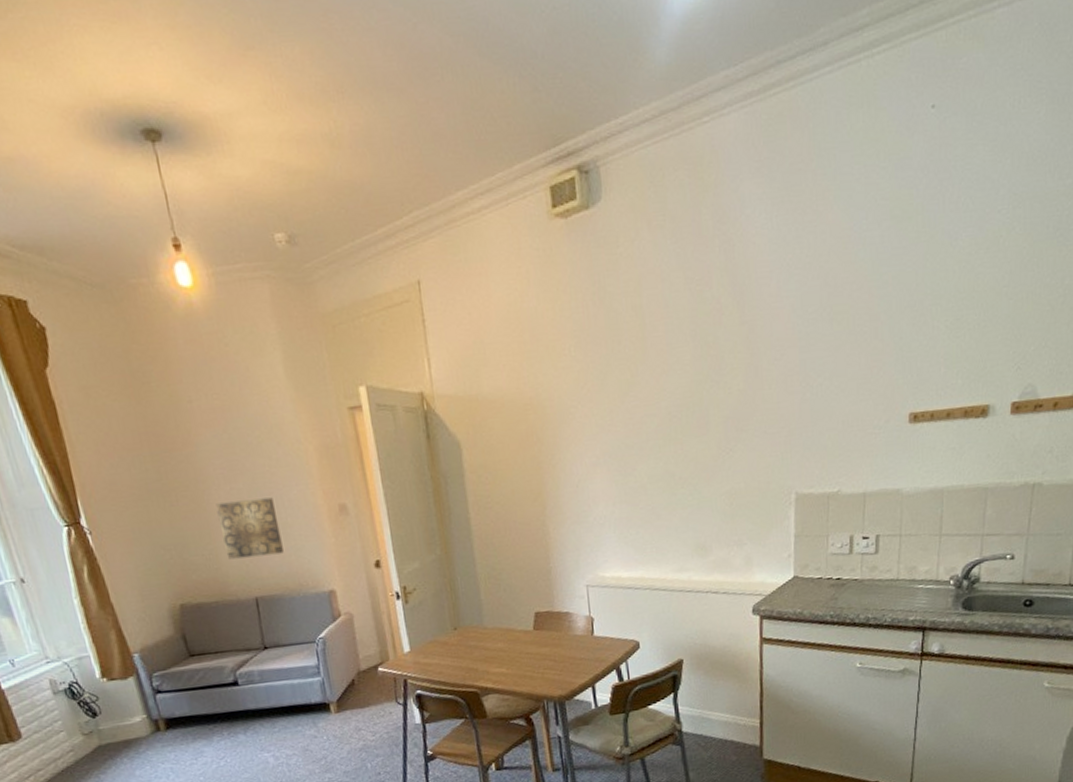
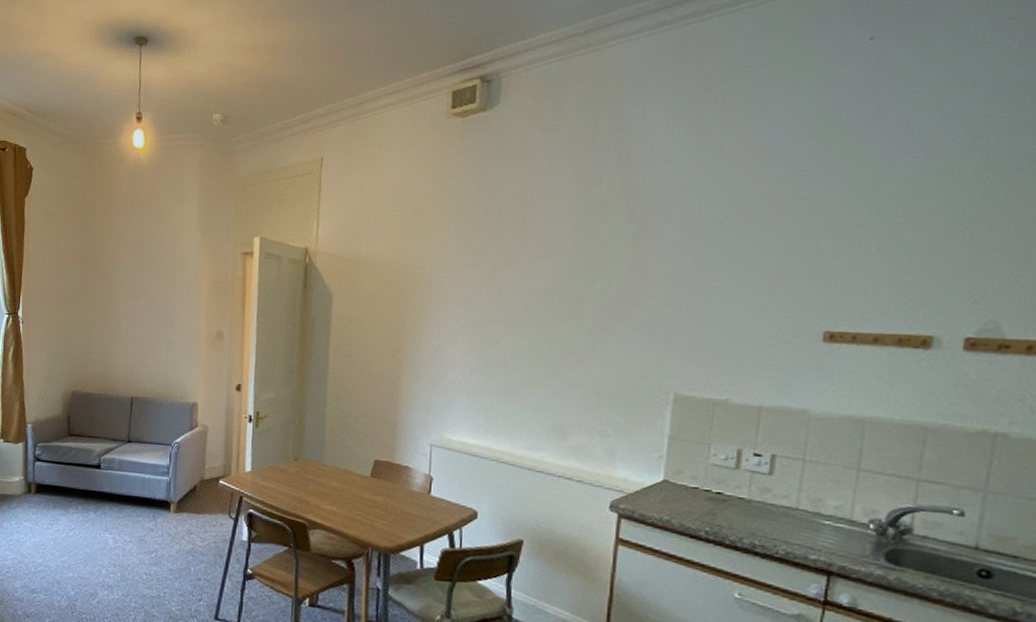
wall art: present [216,497,284,560] -> none [117,315,165,364]

